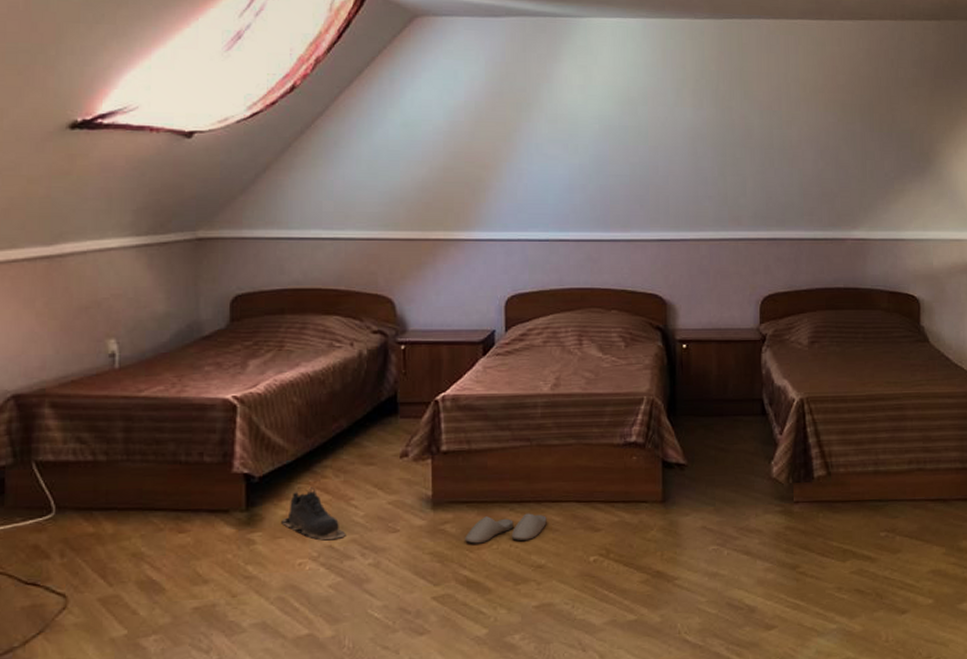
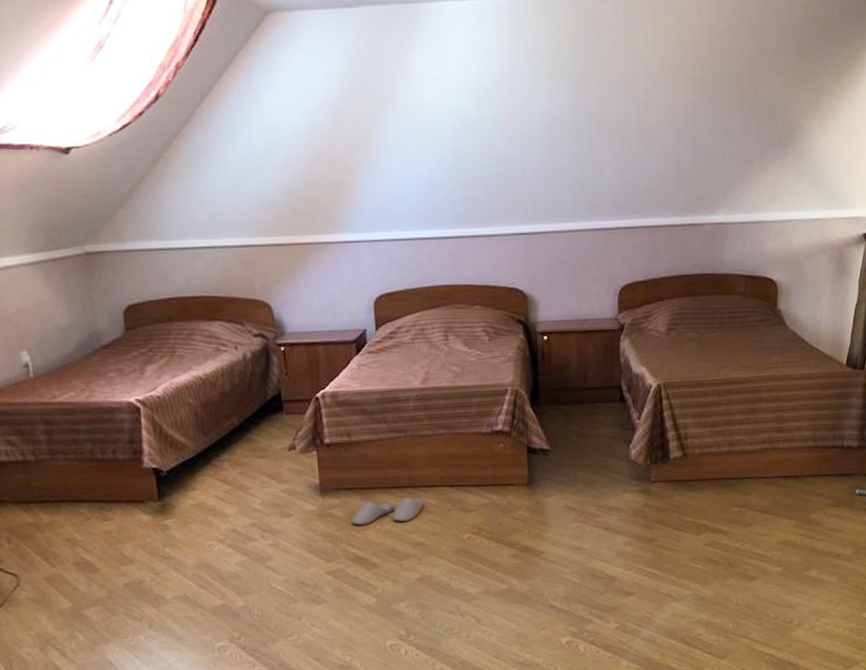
athletic shoe: present [281,487,346,541] -> none [190,479,247,525]

